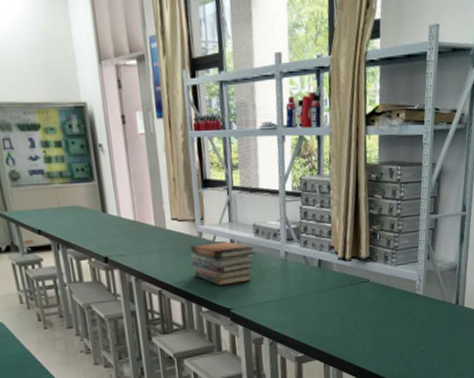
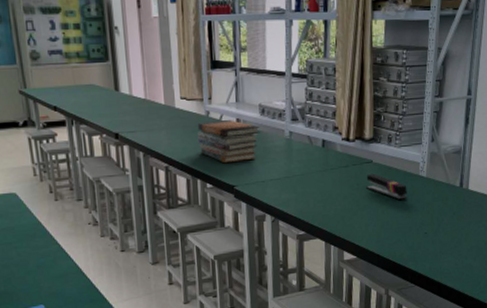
stapler: none [363,292,405,320] -> present [365,173,407,201]

